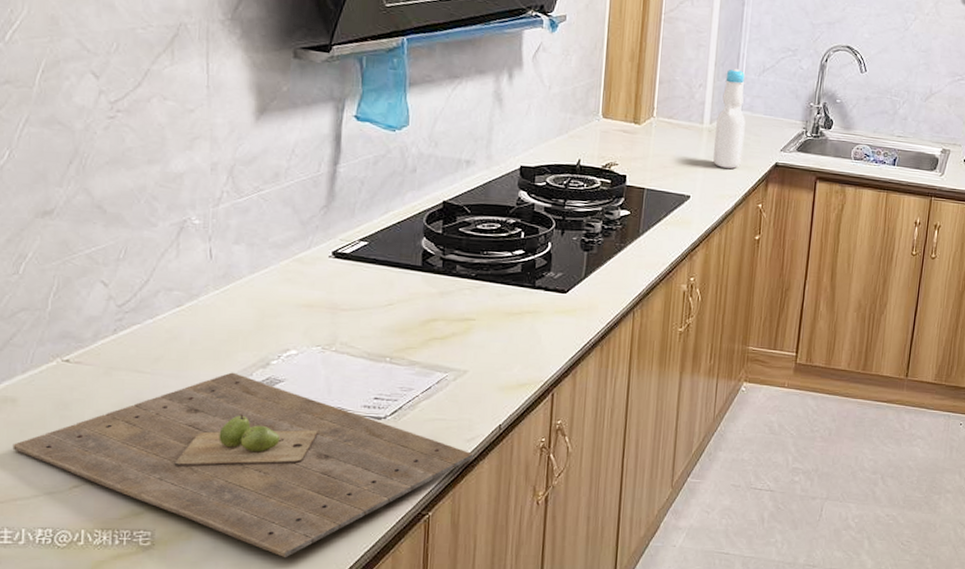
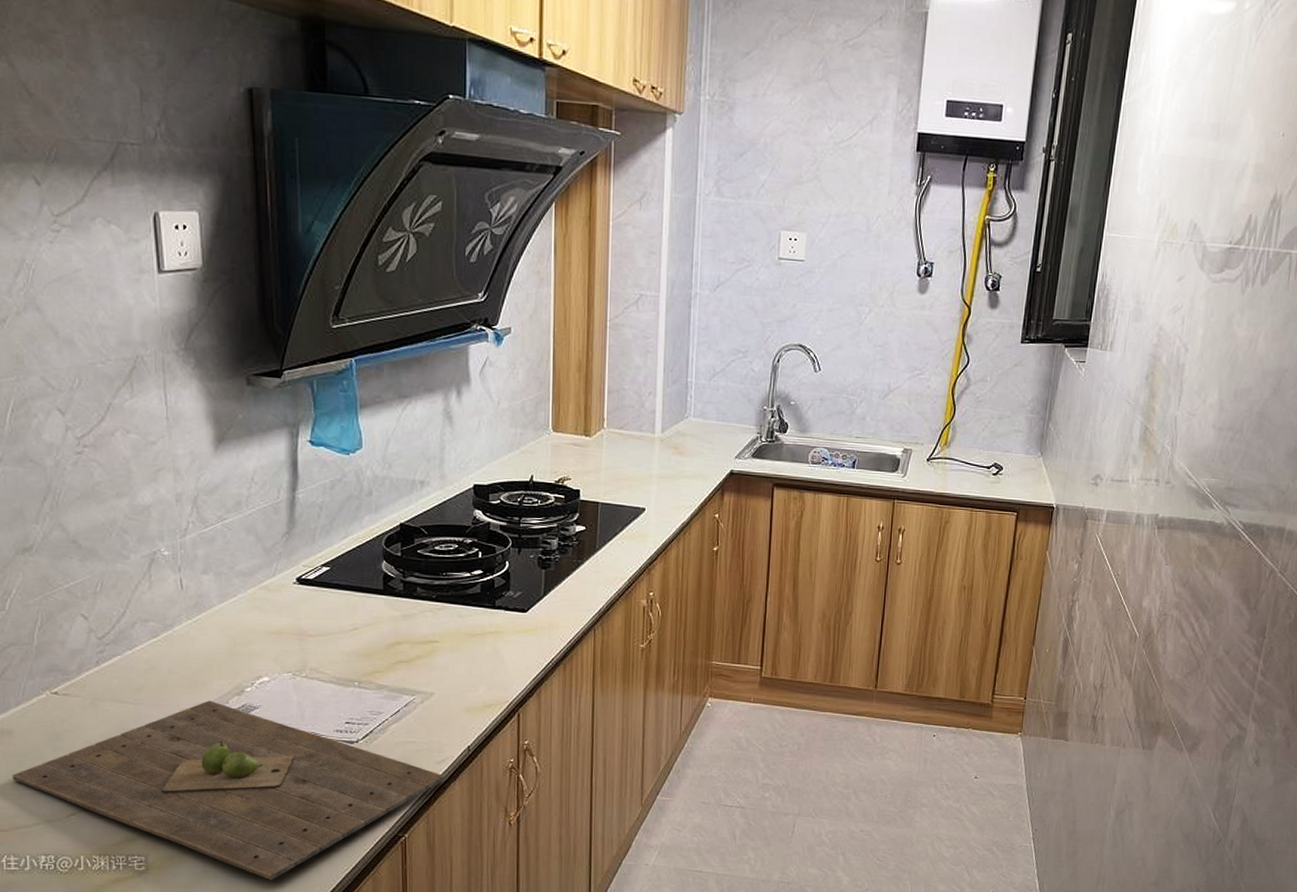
bottle: present [713,68,746,169] -> none [667,373,698,478]

